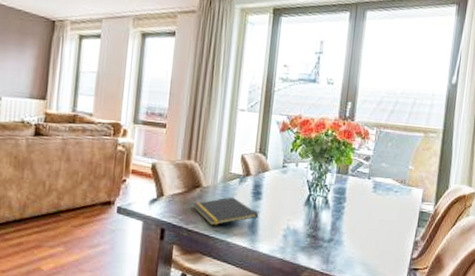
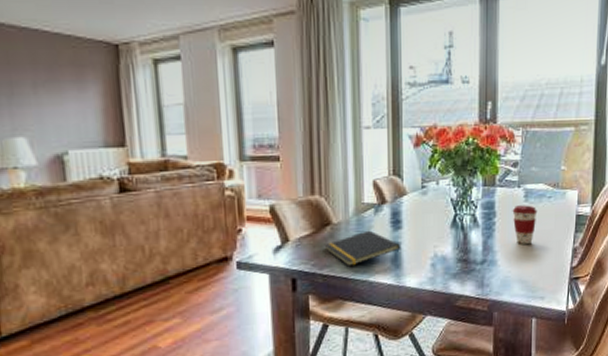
coffee cup: none [361,195,384,231] -> present [512,205,538,244]

